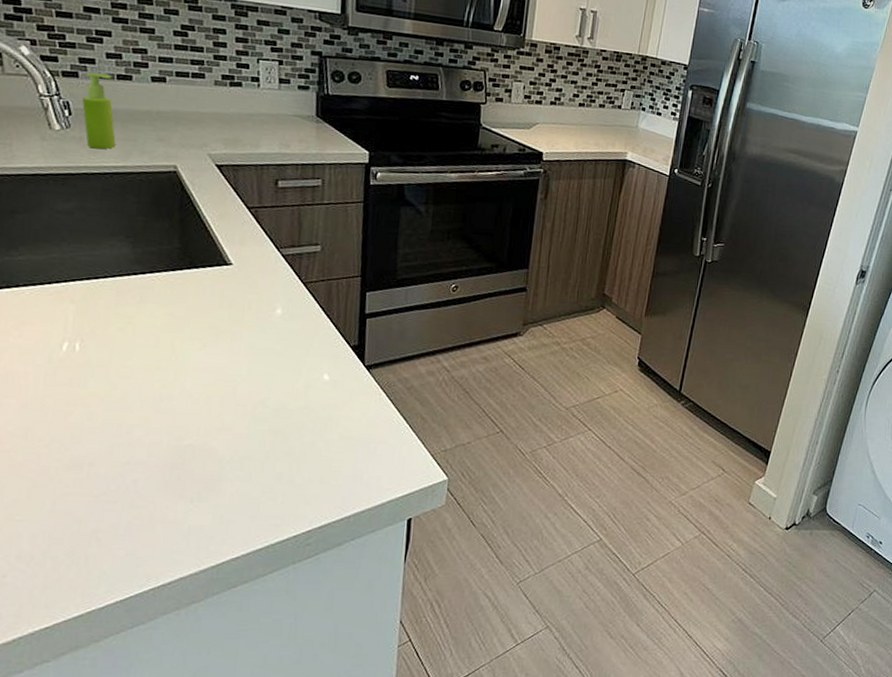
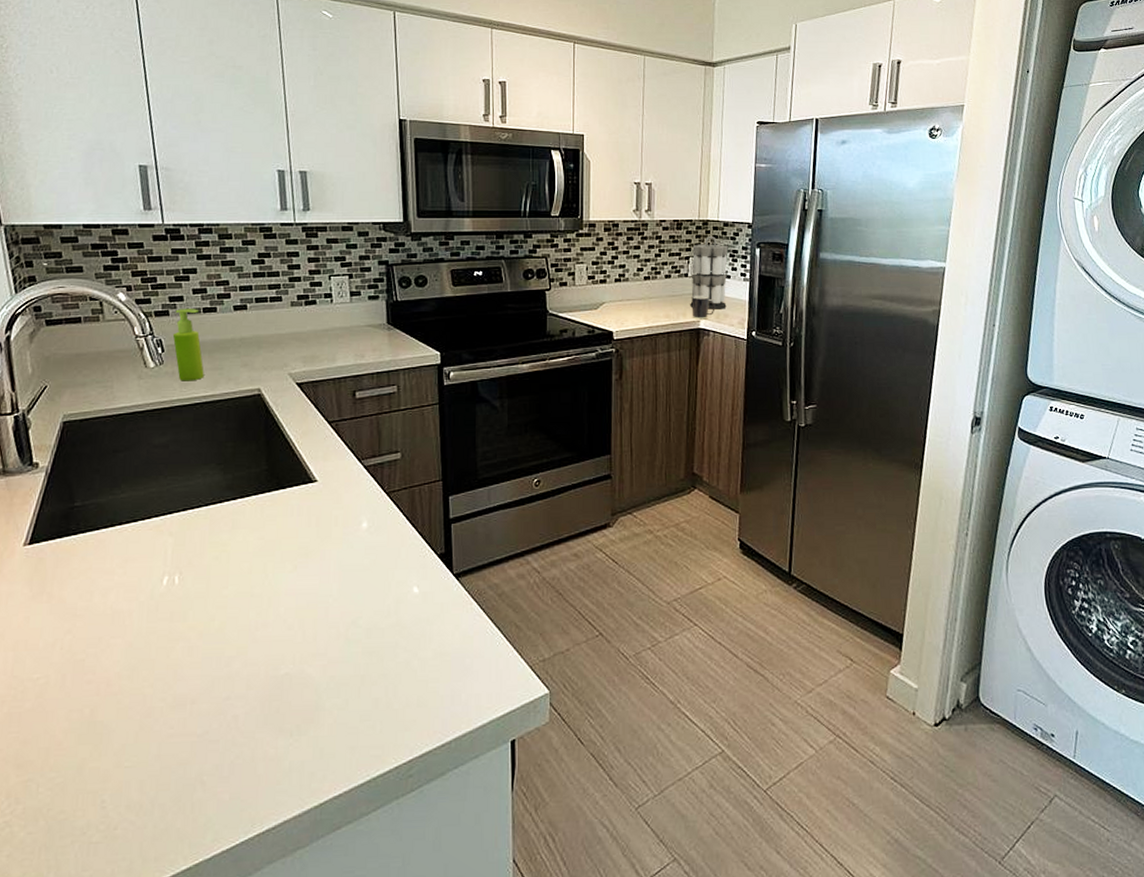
spice rack: none [620,72,663,144] -> present [690,236,728,309]
mug: none [620,128,644,152] -> present [691,296,715,320]

